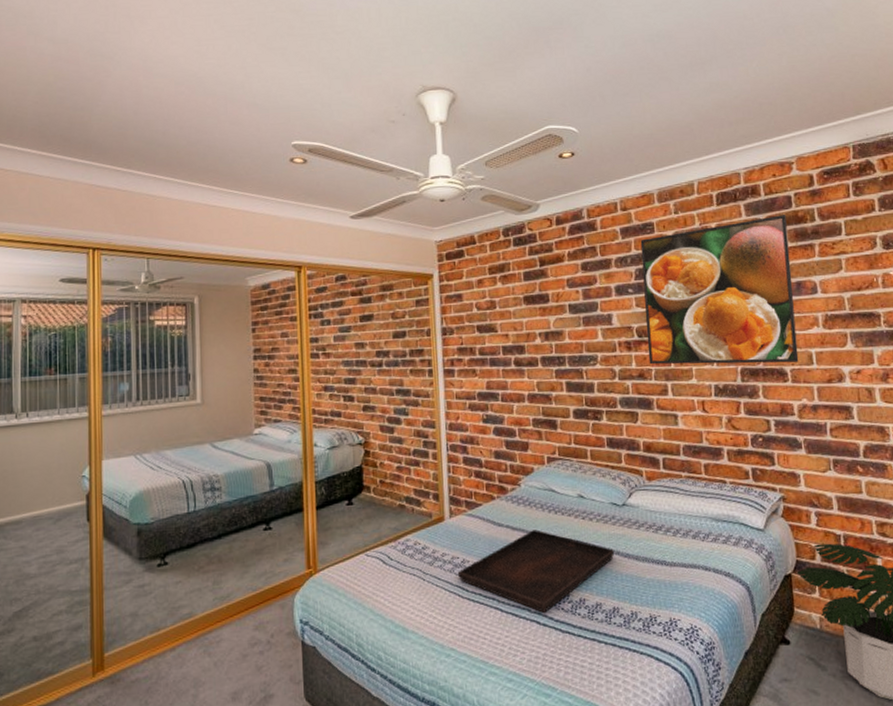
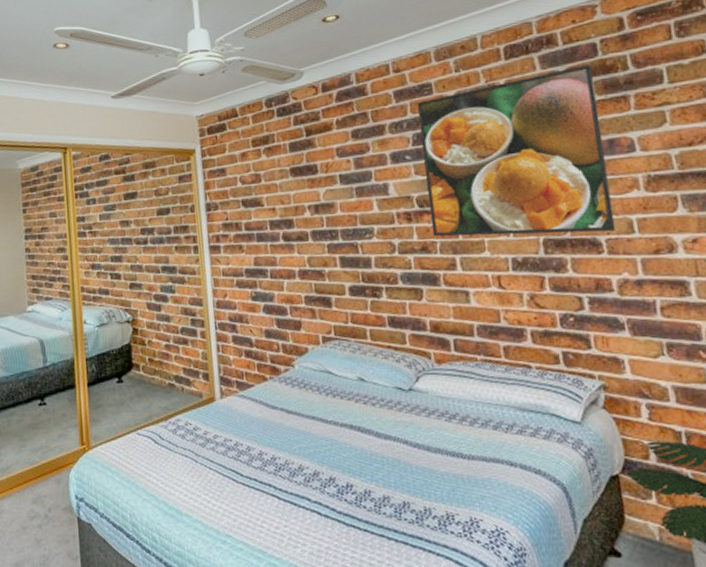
serving tray: present [458,529,615,613] -> none [232,414,403,503]

